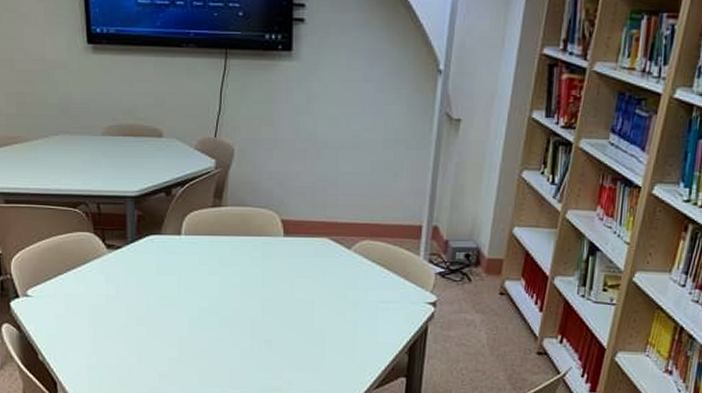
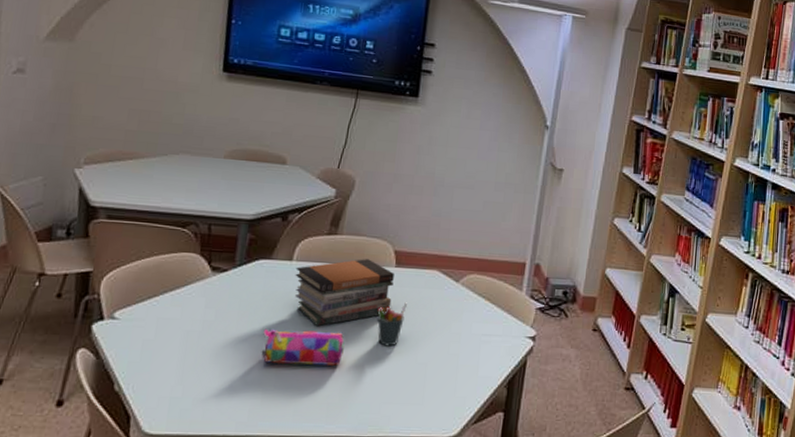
pencil case: none [162,301,240,336] -> present [261,328,345,367]
book stack: none [185,230,283,297] -> present [295,259,394,326]
pen holder: none [269,272,299,316] -> present [377,302,407,347]

